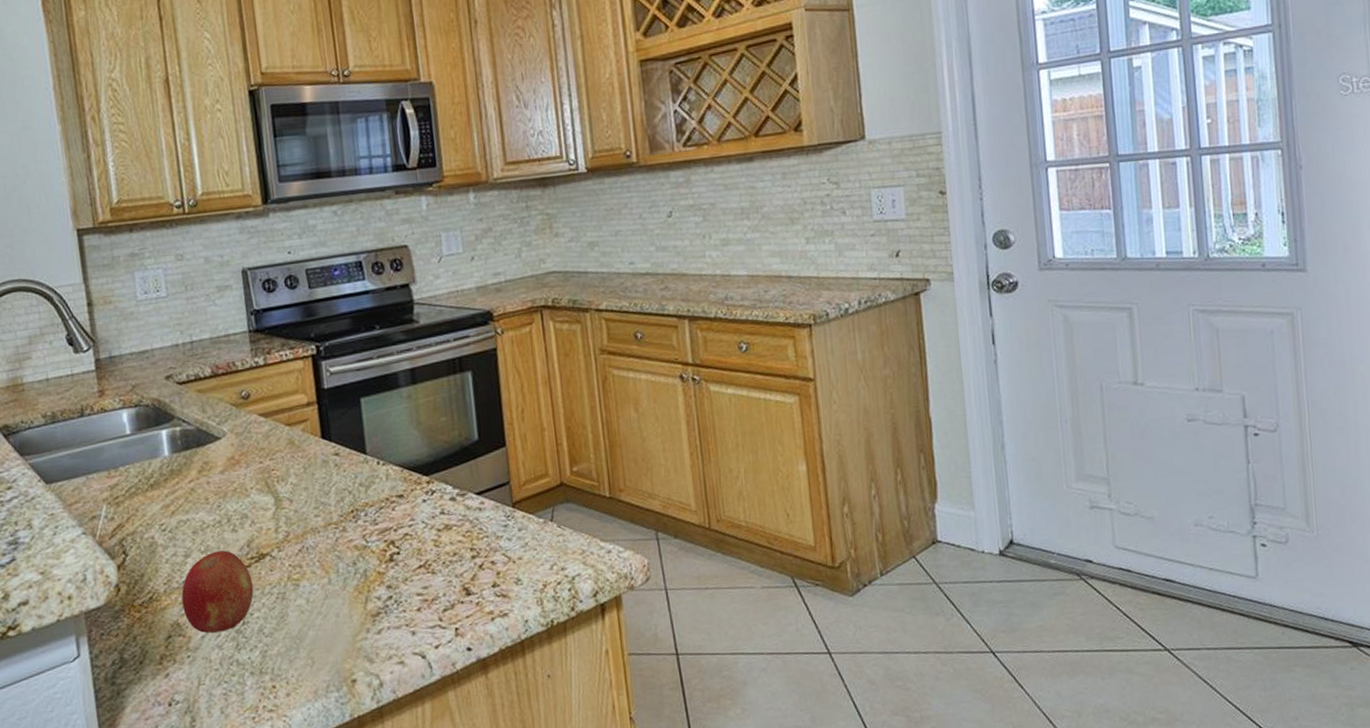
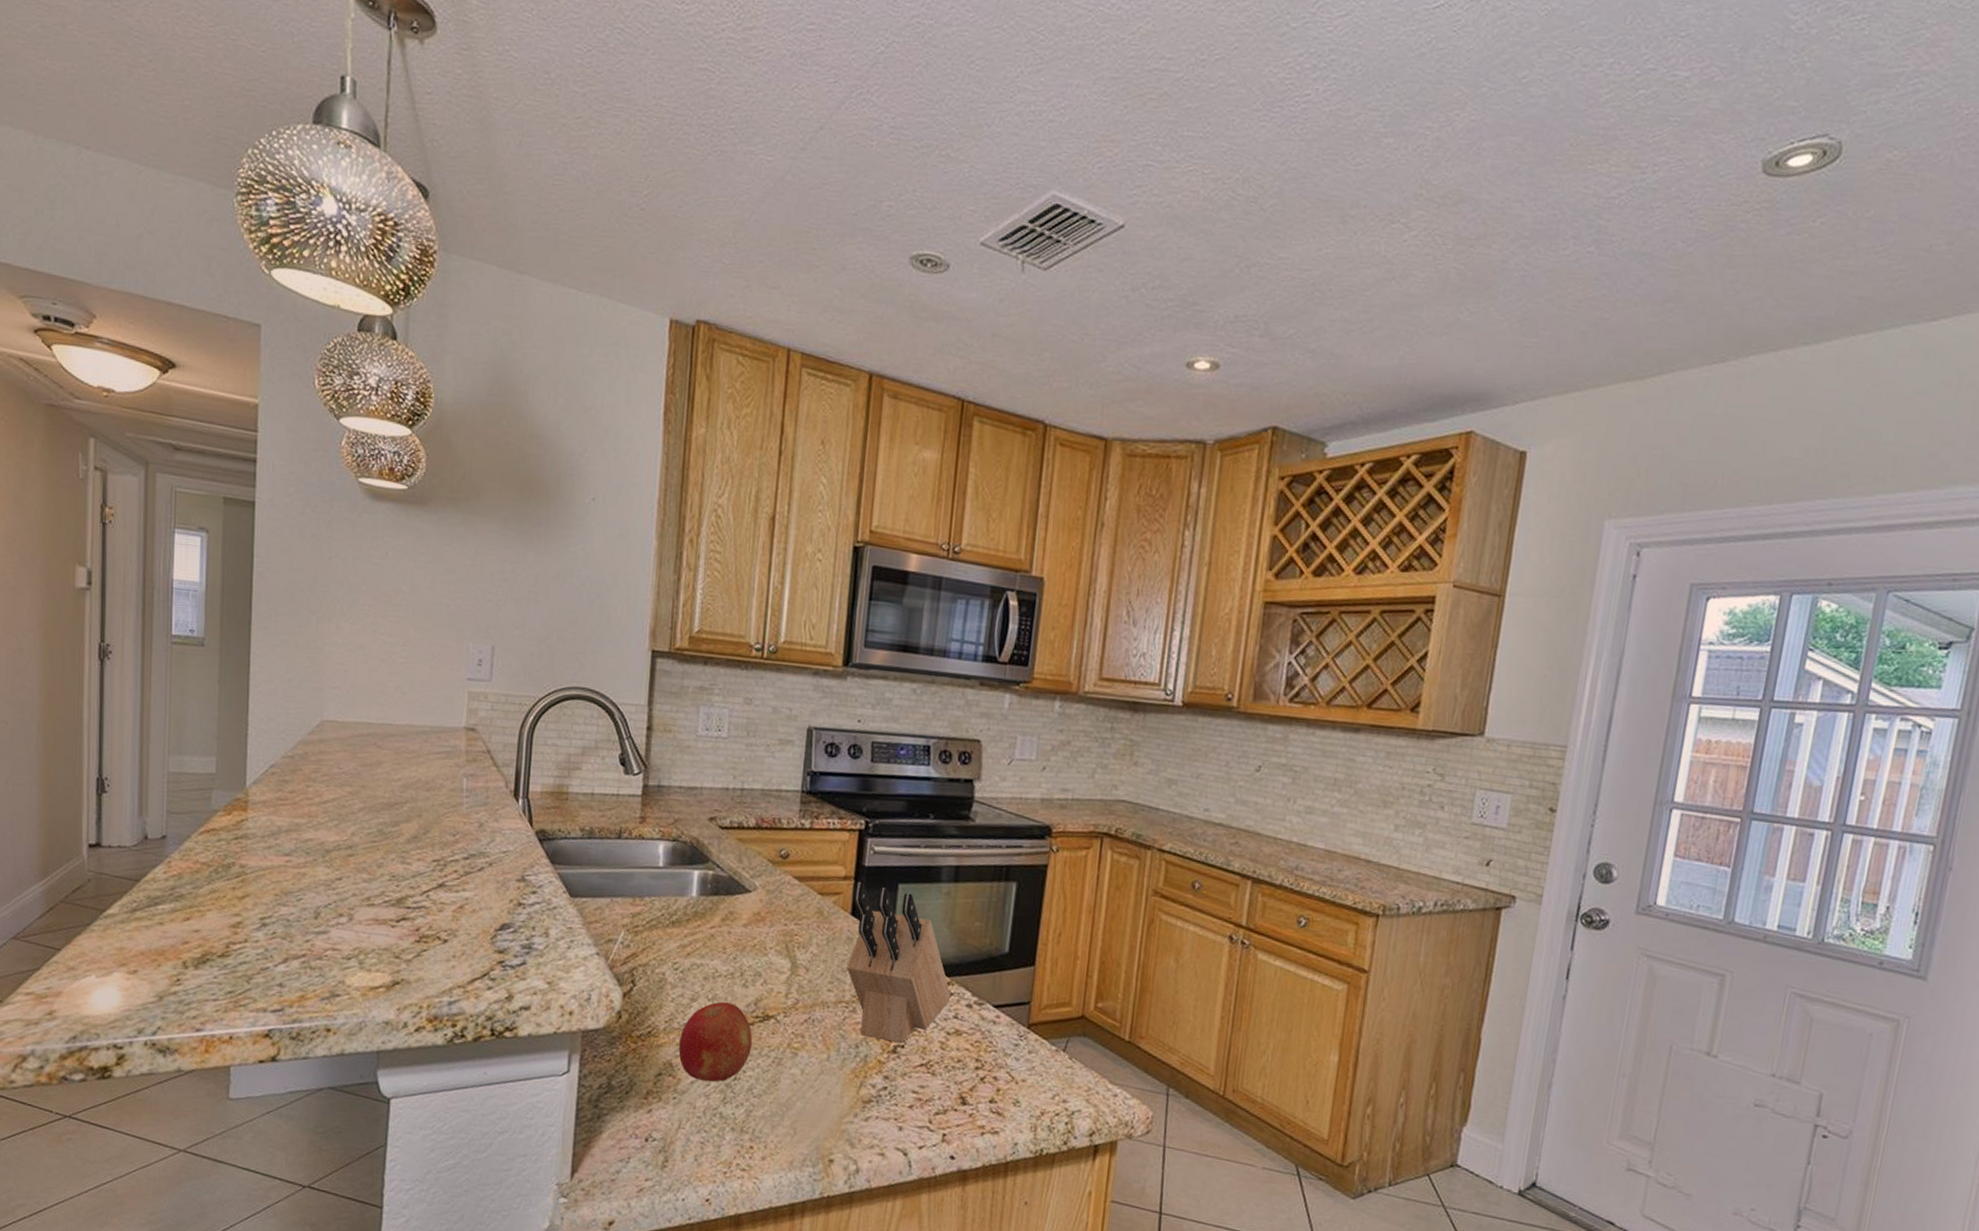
knife block: none [319,404,434,552] -> present [846,882,951,1043]

